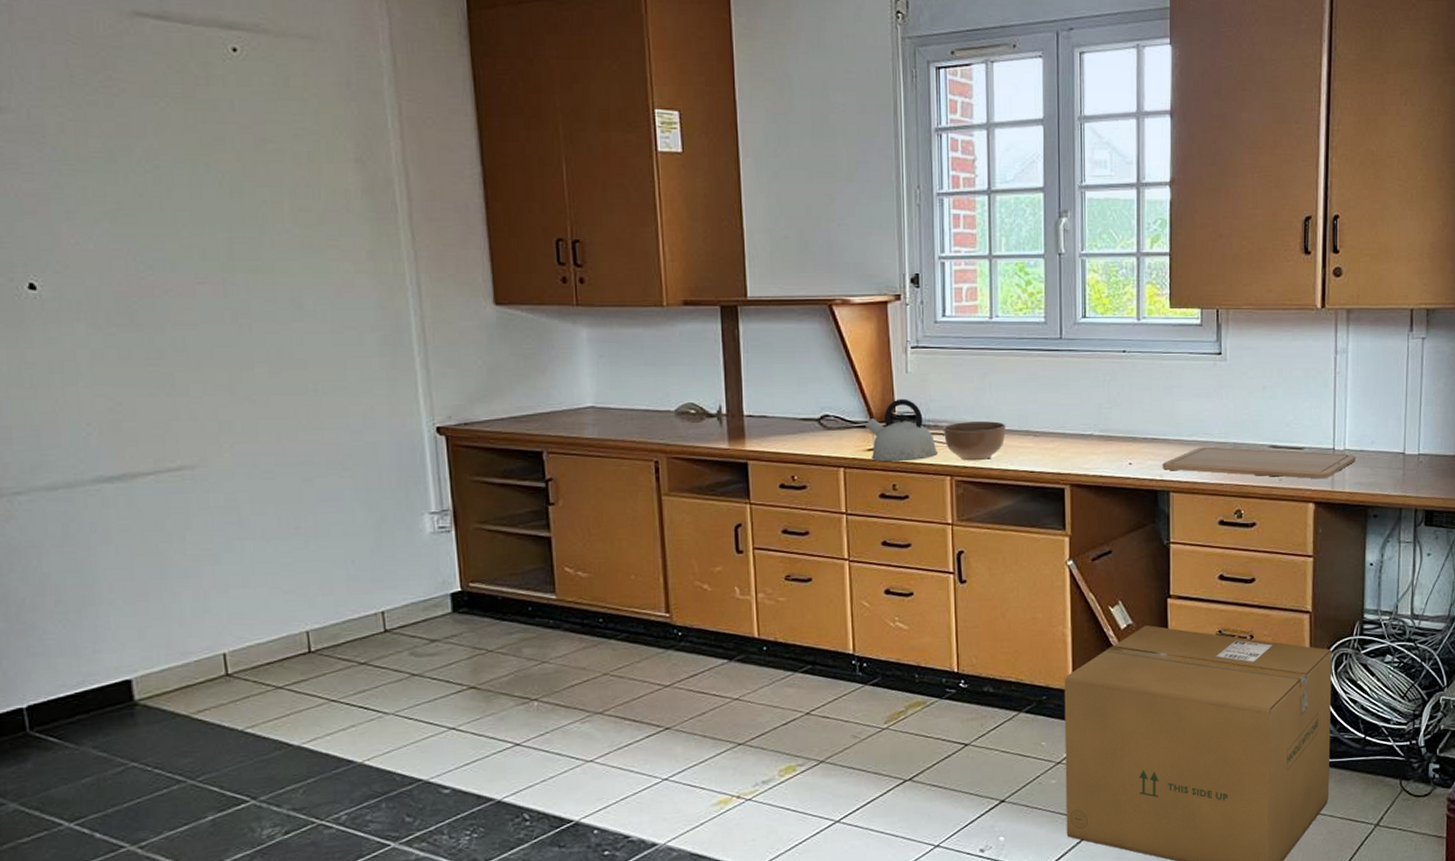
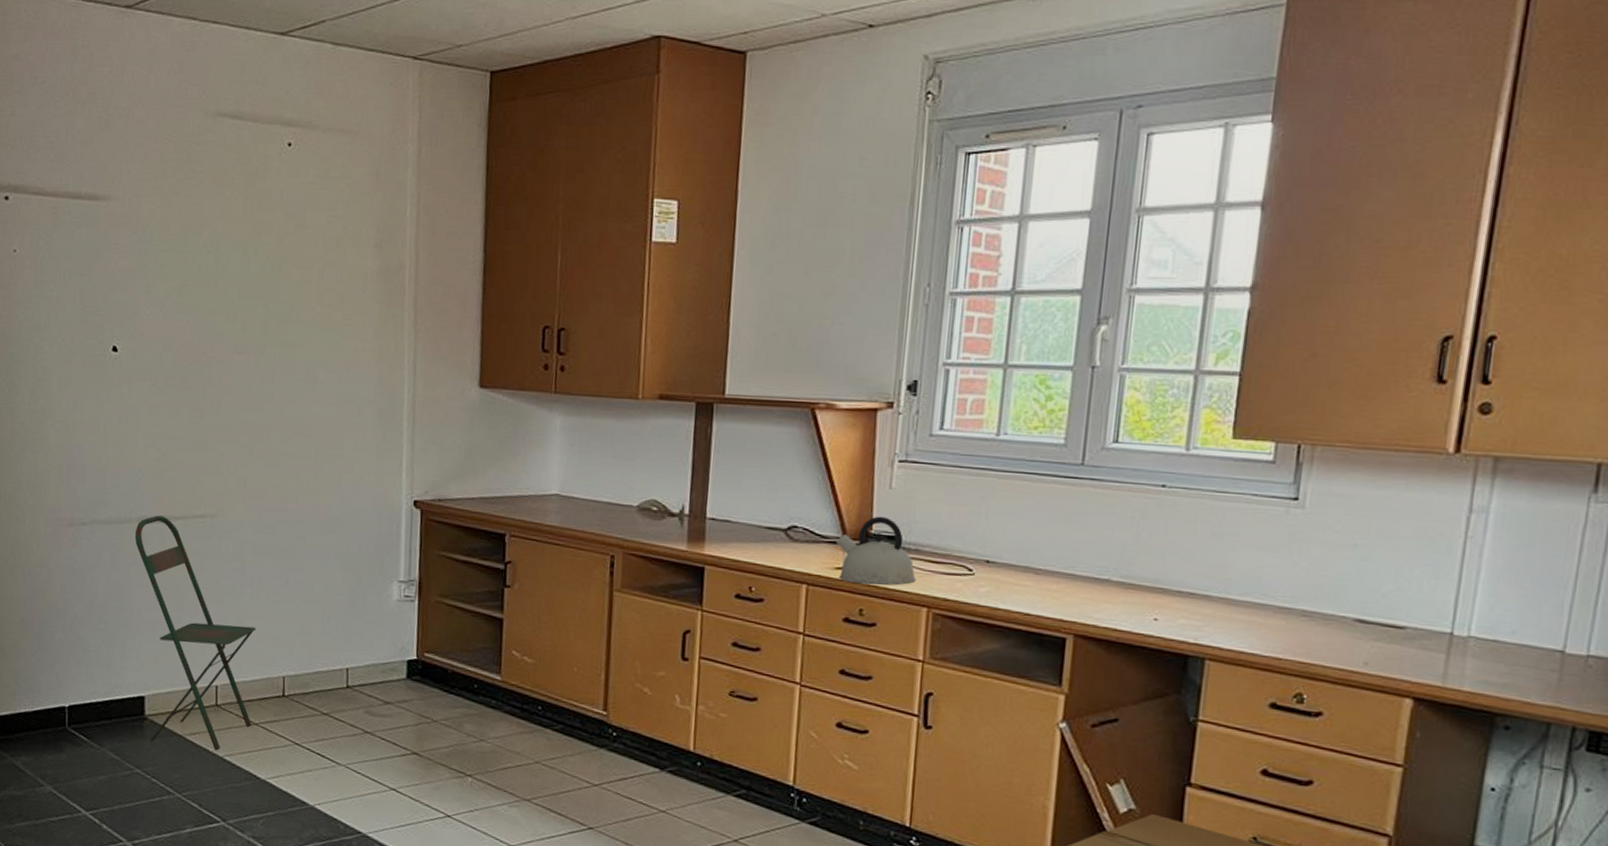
folding chair: none [90,473,275,729] -> present [134,515,256,751]
bowl: present [942,421,1006,461] -> none [924,548,1001,595]
chopping board: present [1162,446,1356,480] -> none [1198,610,1486,670]

